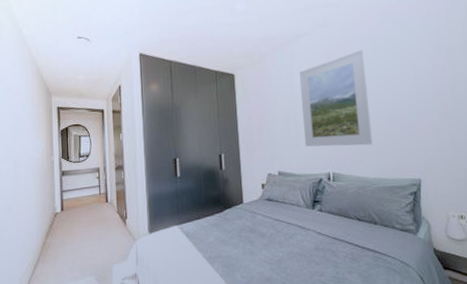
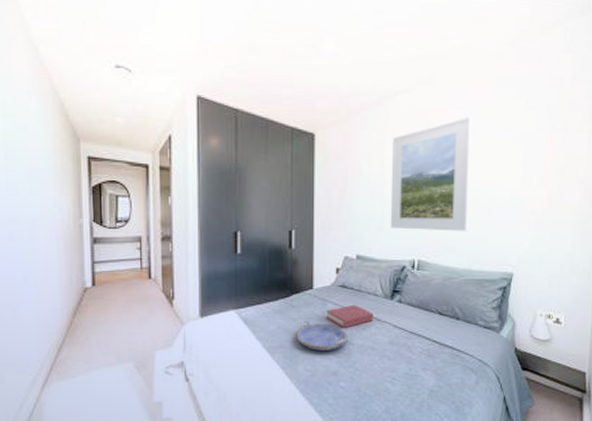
serving tray: none [230,231,277,259] -> present [295,320,347,351]
hardback book: none [256,215,298,237] -> present [326,304,373,328]

